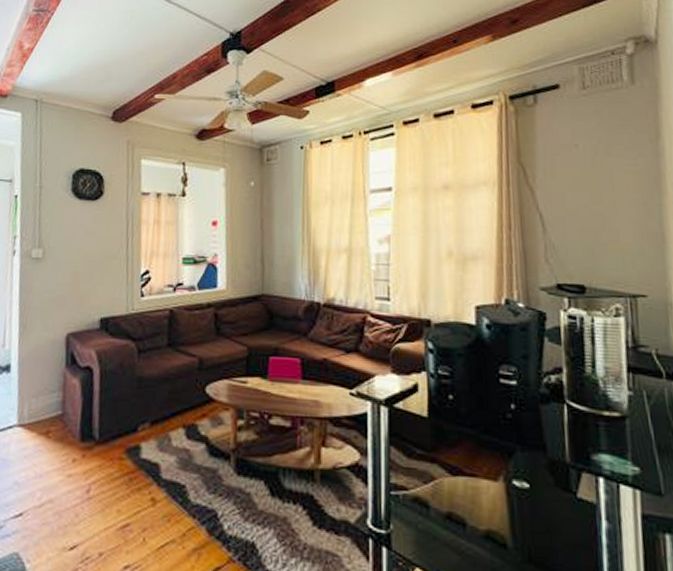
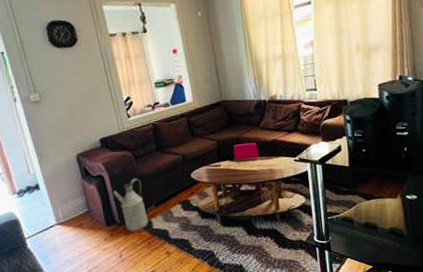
watering can: none [98,379,139,457] -> present [112,178,148,232]

